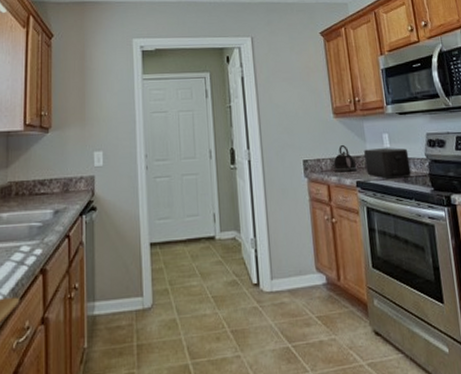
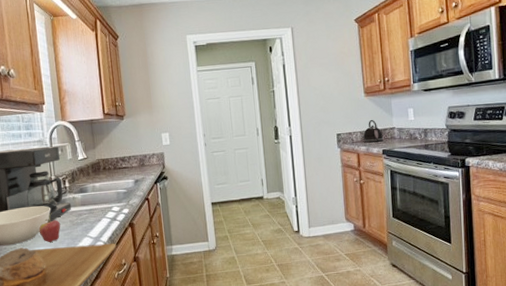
toaster: present [363,148,411,179] -> none [390,120,432,147]

